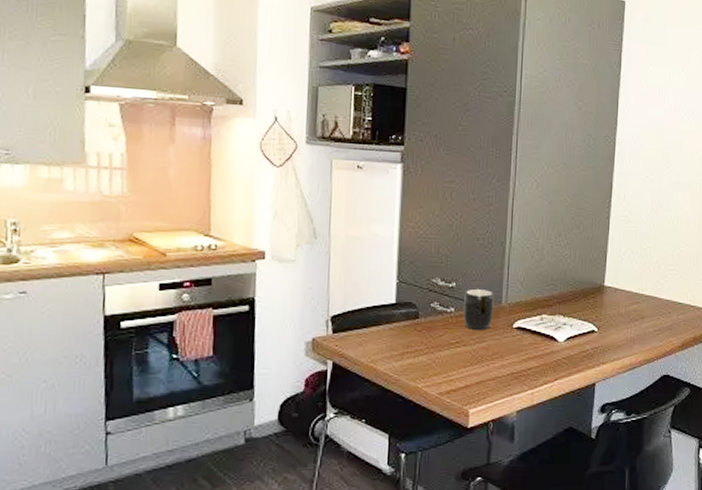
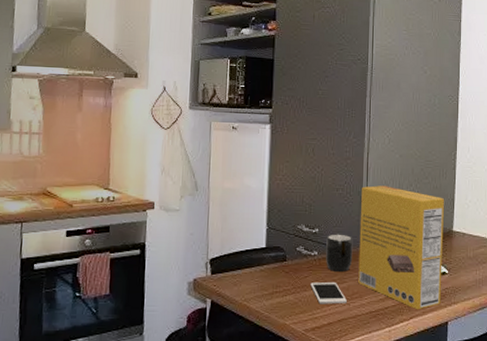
cell phone: none [446,342,486,366] -> present [310,282,347,304]
cereal box: none [499,235,597,371] -> present [358,185,445,310]

